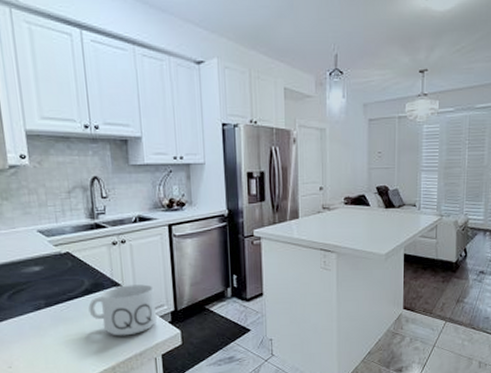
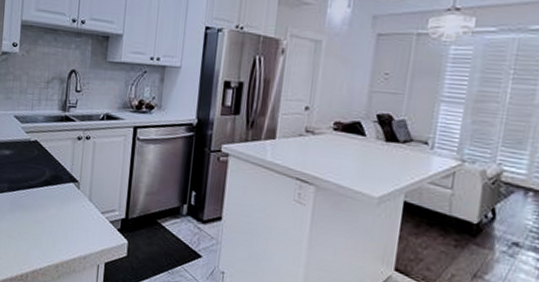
mug: present [88,284,157,336] -> none [44,182,109,236]

